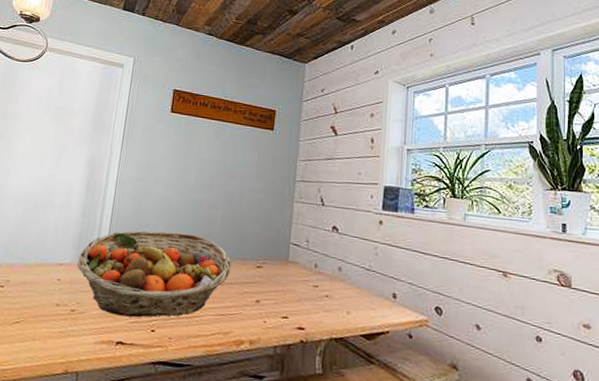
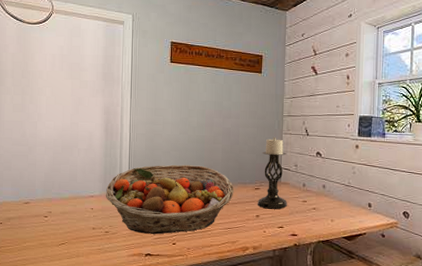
candle holder: none [259,204,297,295] -> present [258,136,287,209]

